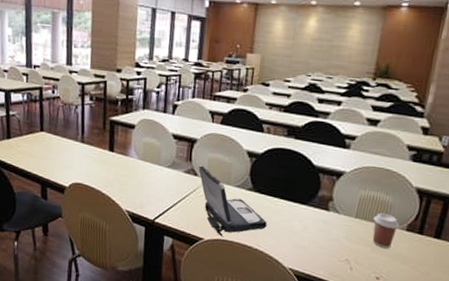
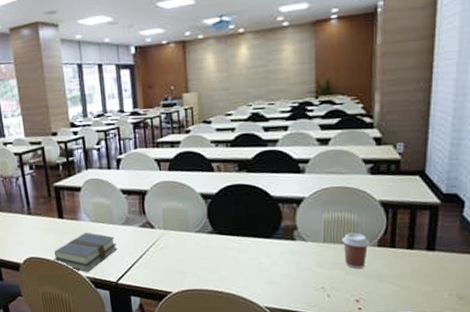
book: none [97,168,160,206] -> present [53,232,118,272]
laptop: present [198,165,267,237] -> none [154,216,234,287]

